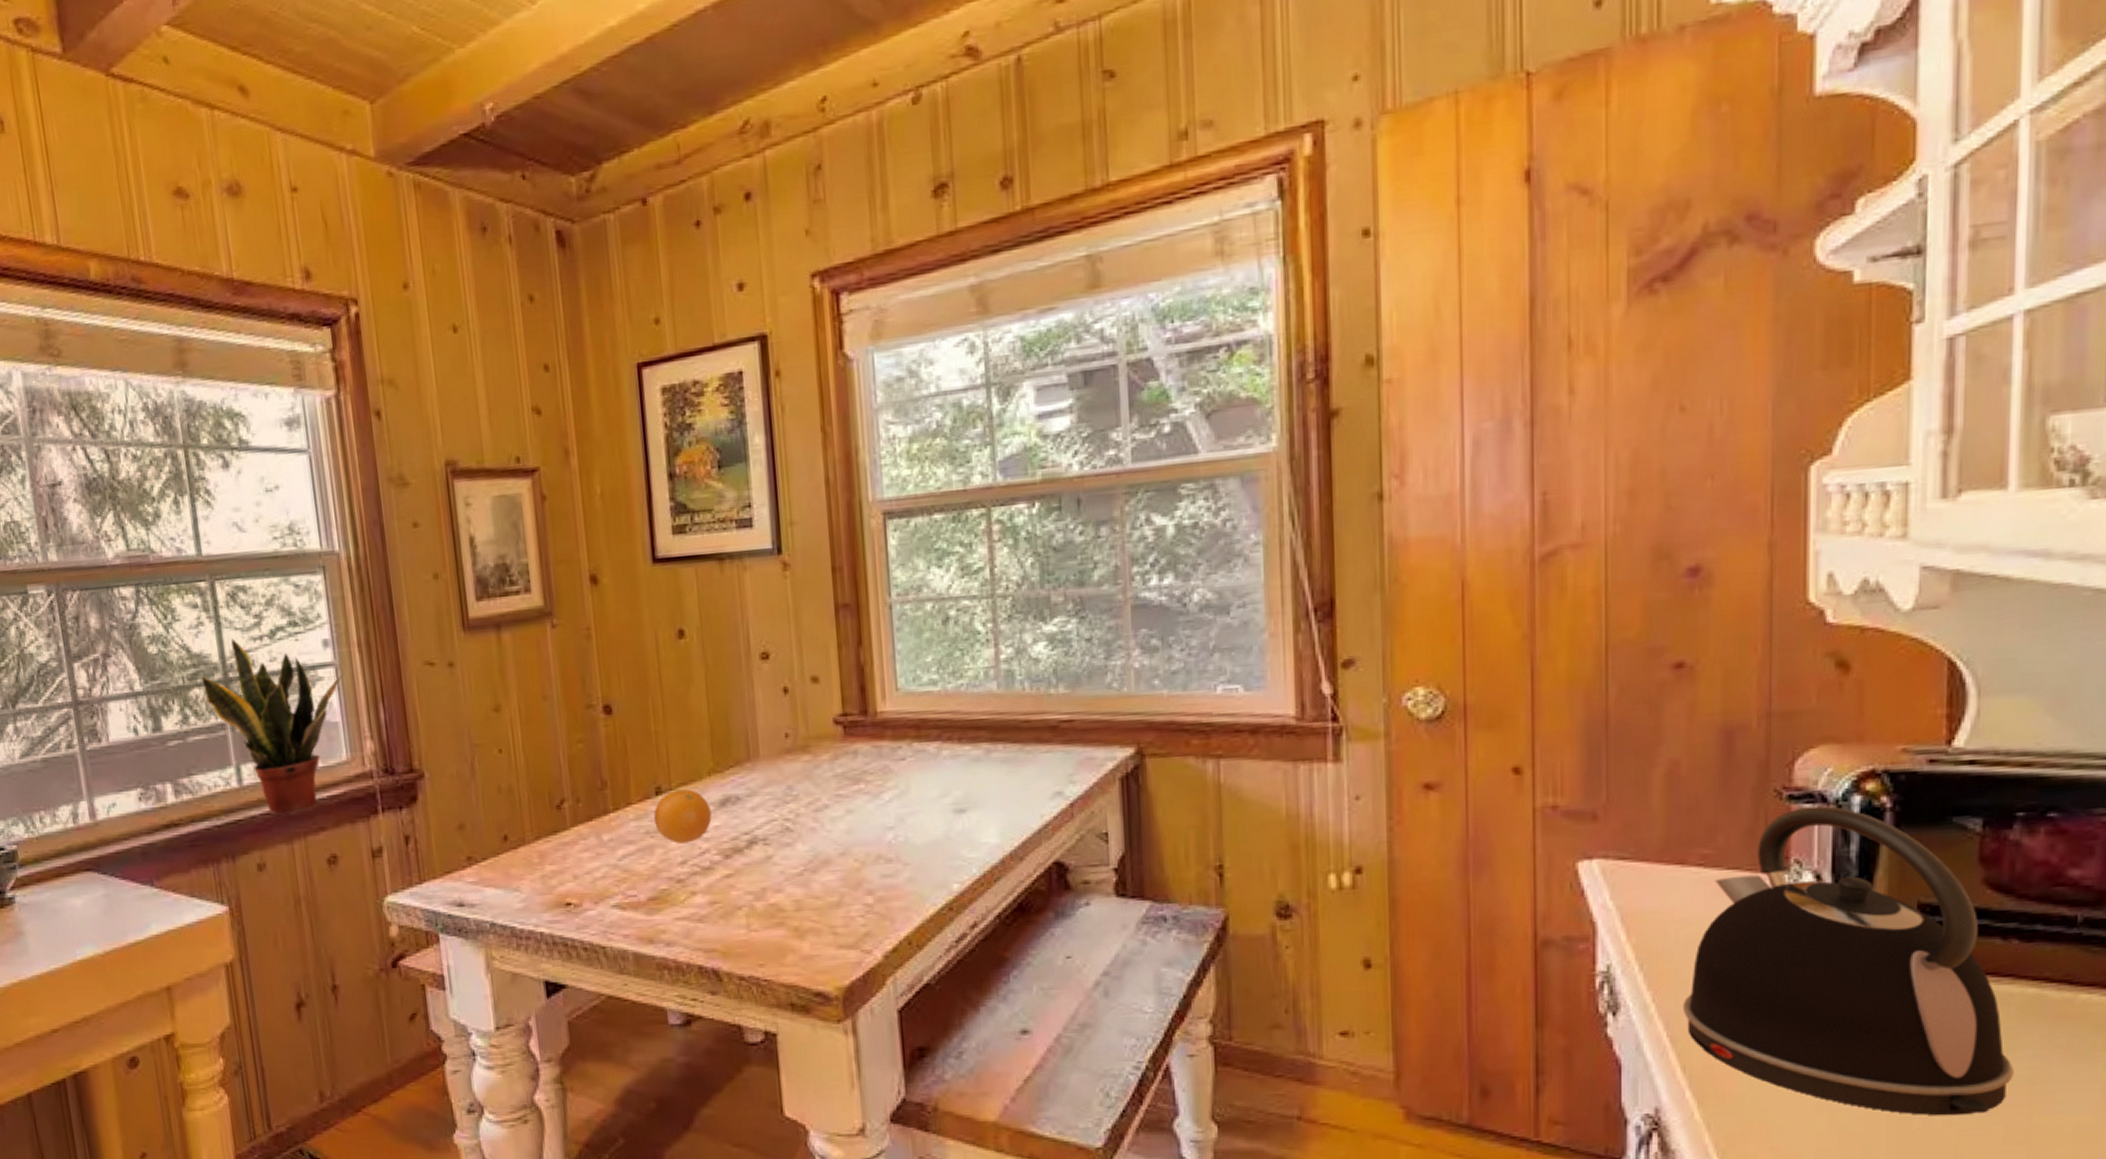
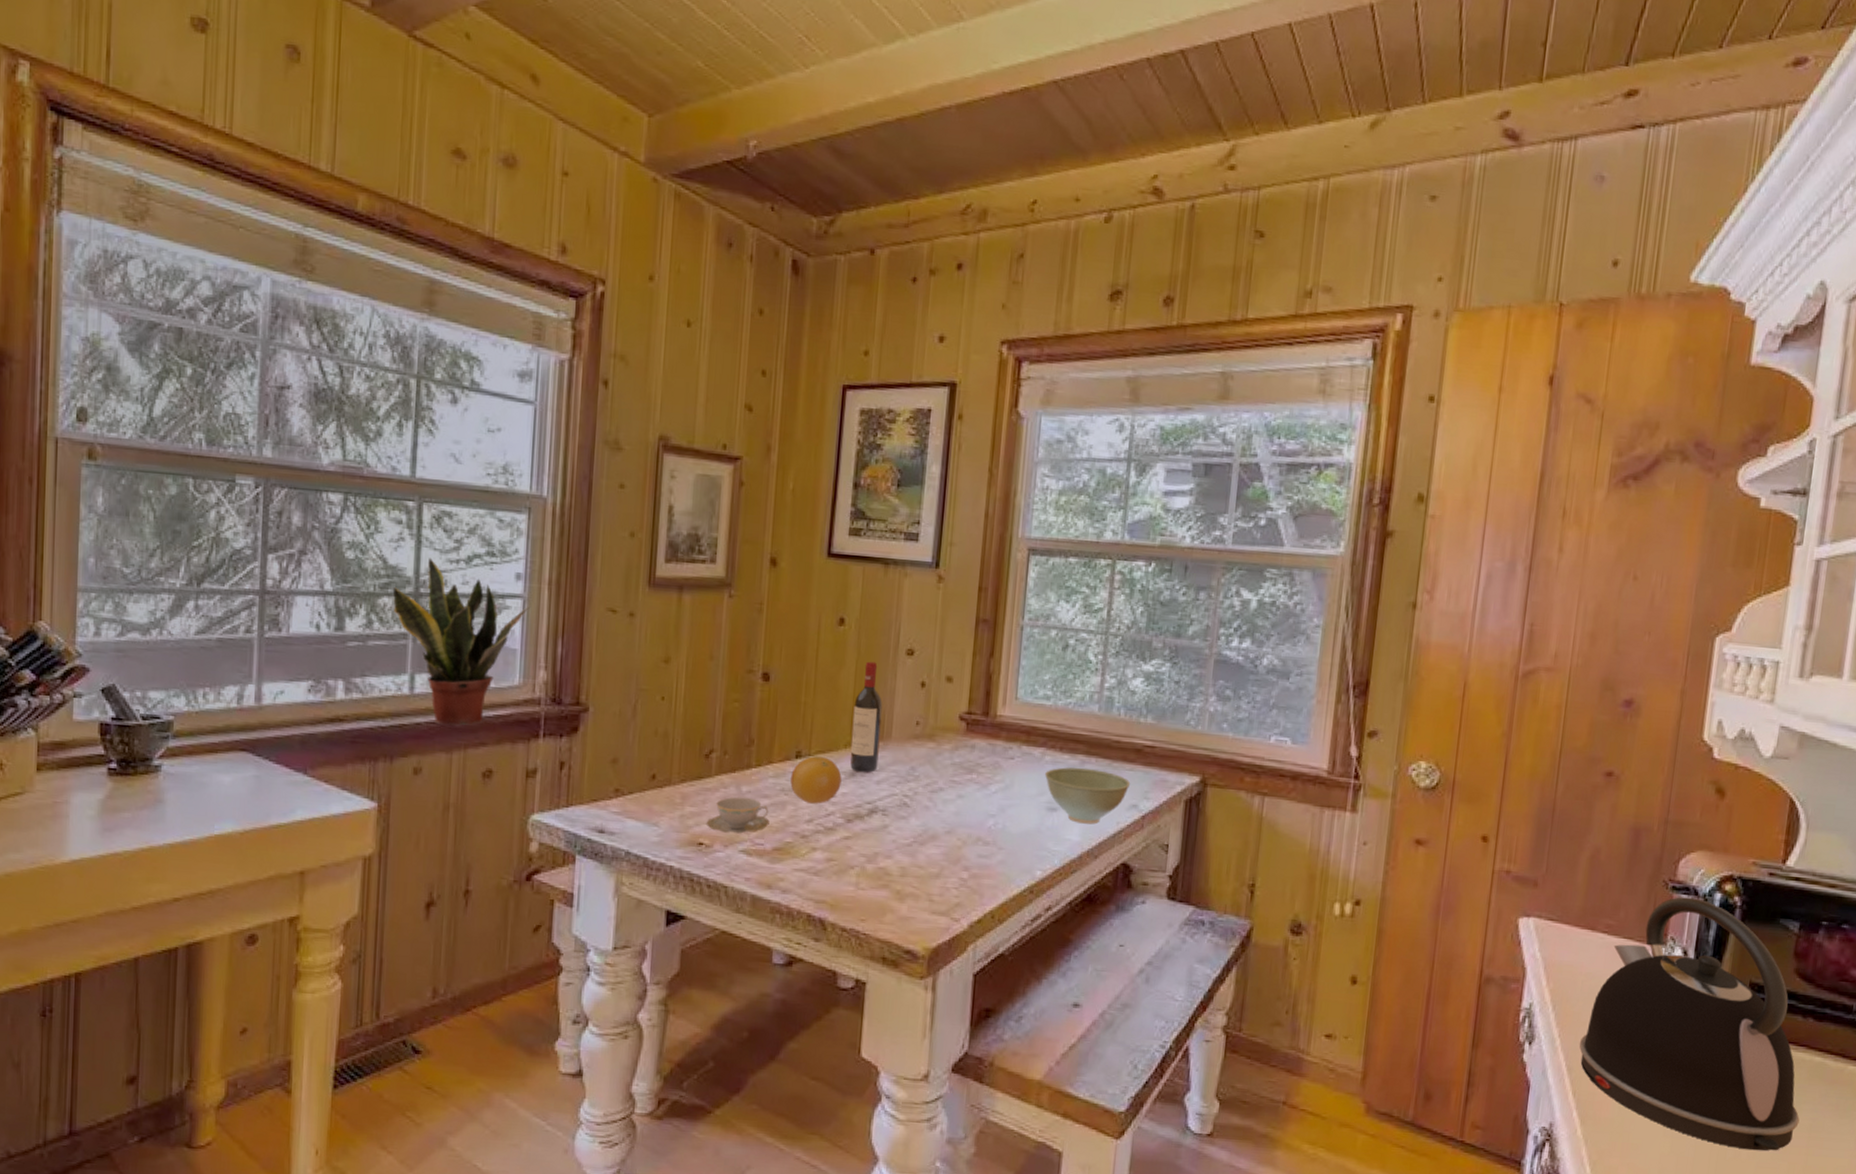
teacup: none [570,846,639,889] -> present [706,797,770,834]
wine bottle: none [710,673,750,801] -> present [849,661,883,774]
bowl: none [944,757,1050,823] -> present [1044,767,1131,825]

